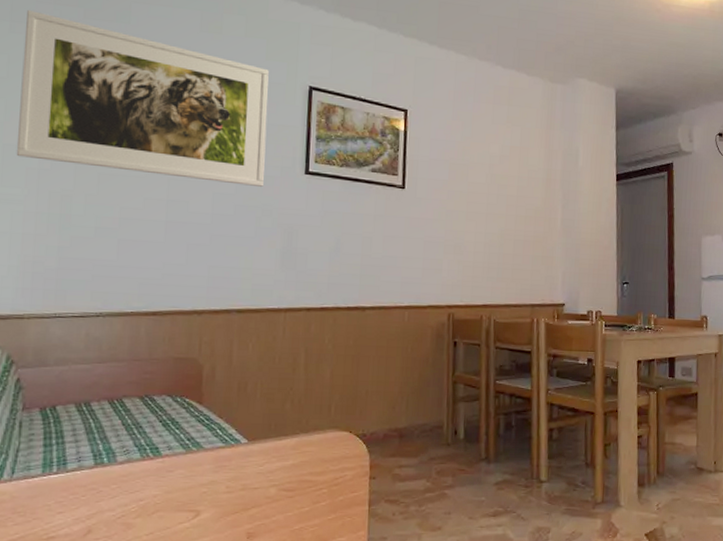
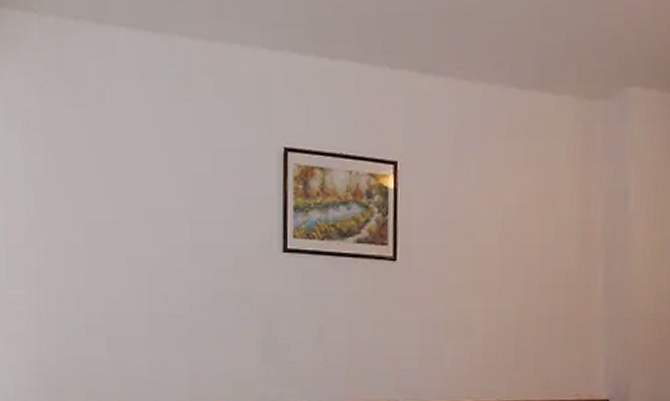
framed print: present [16,10,269,187] -> none [17,106,242,270]

